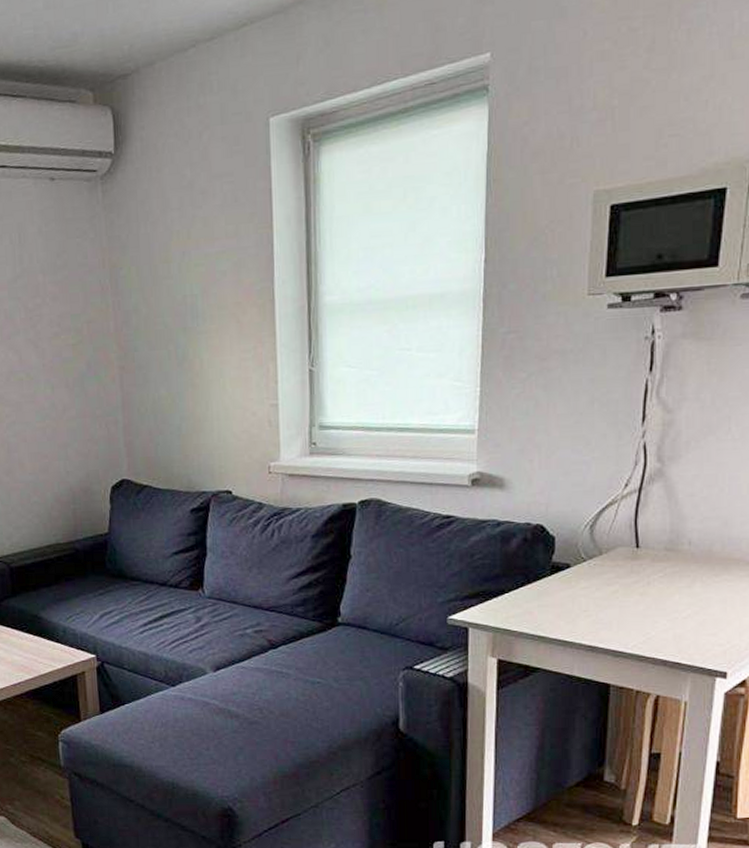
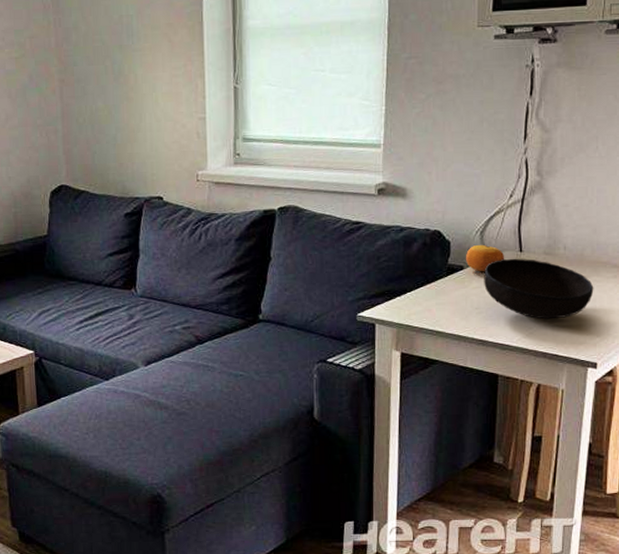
fruit: none [573,539,619,570] -> present [466,244,505,271]
bowl: none [594,555,724,624] -> present [484,258,594,320]

